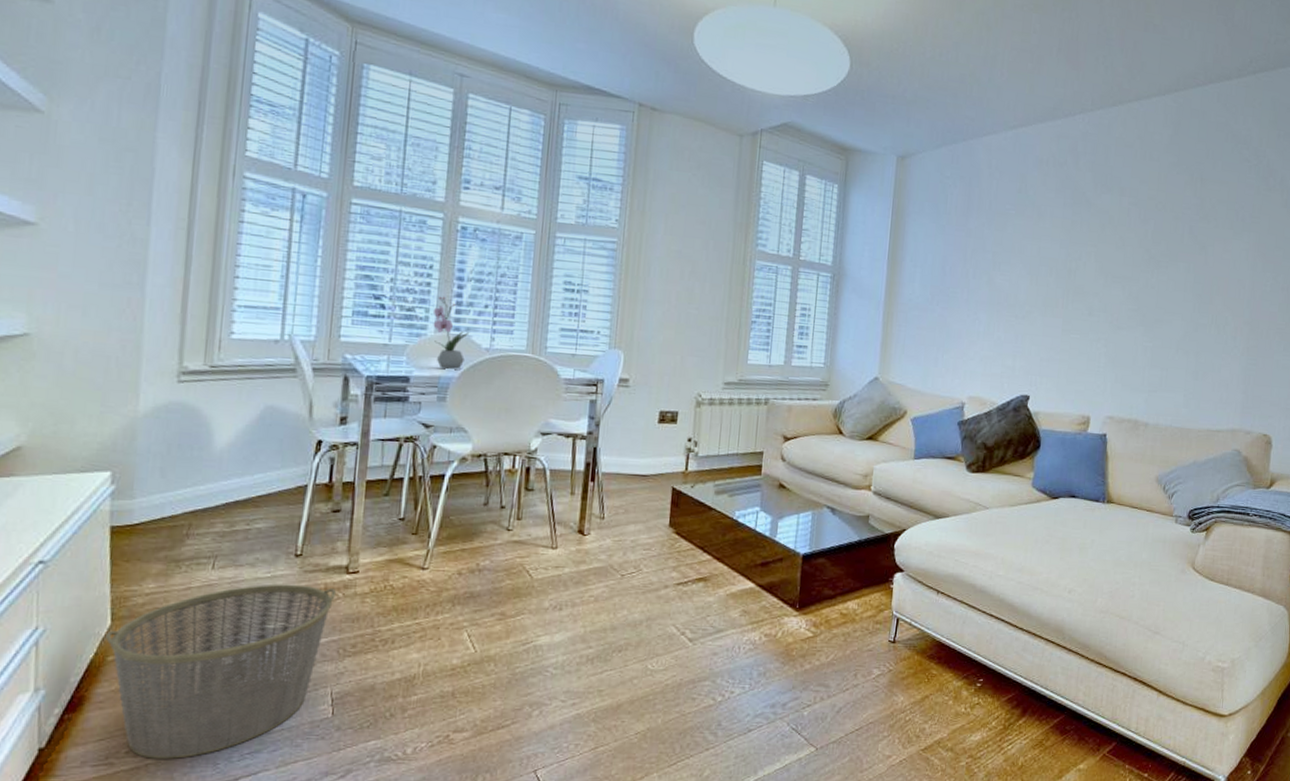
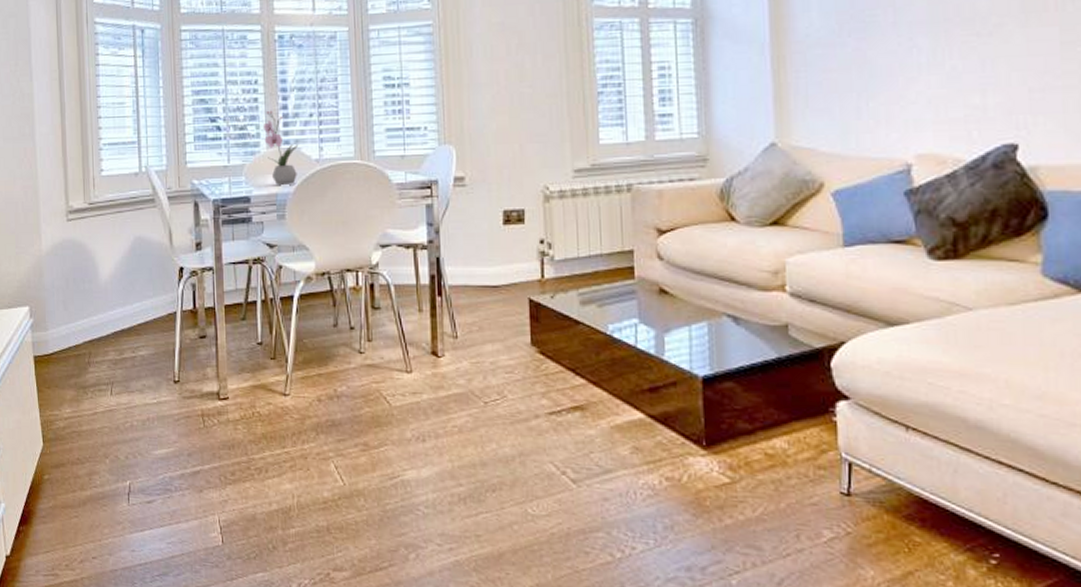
basket: present [104,584,336,759] -> none [40,410,211,575]

